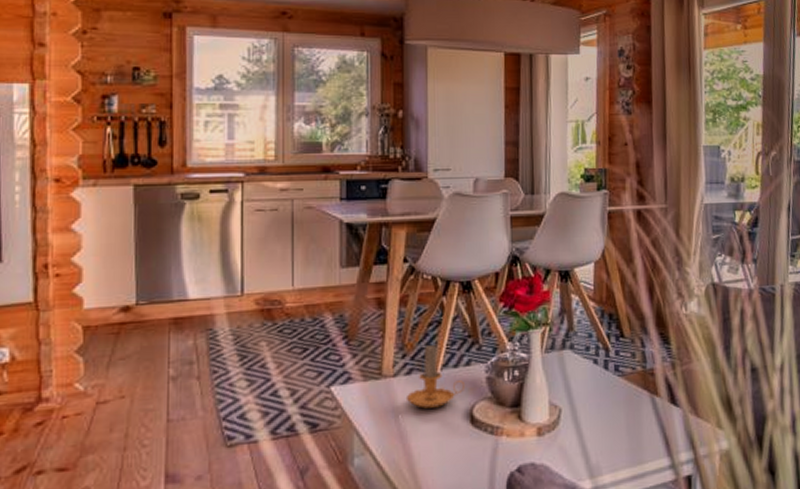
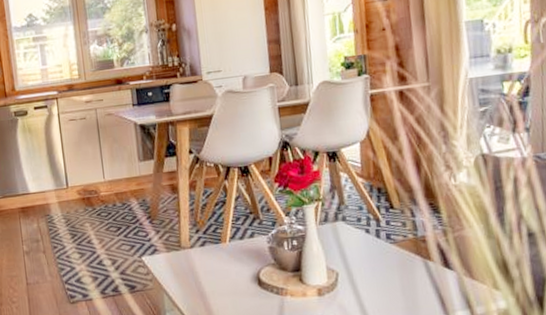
candle: present [405,344,464,409] -> none [202,221,251,274]

